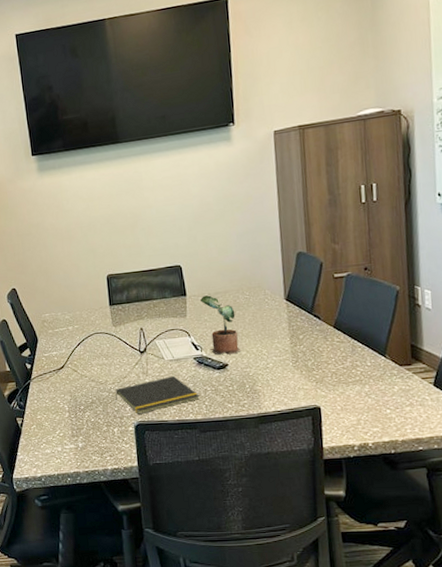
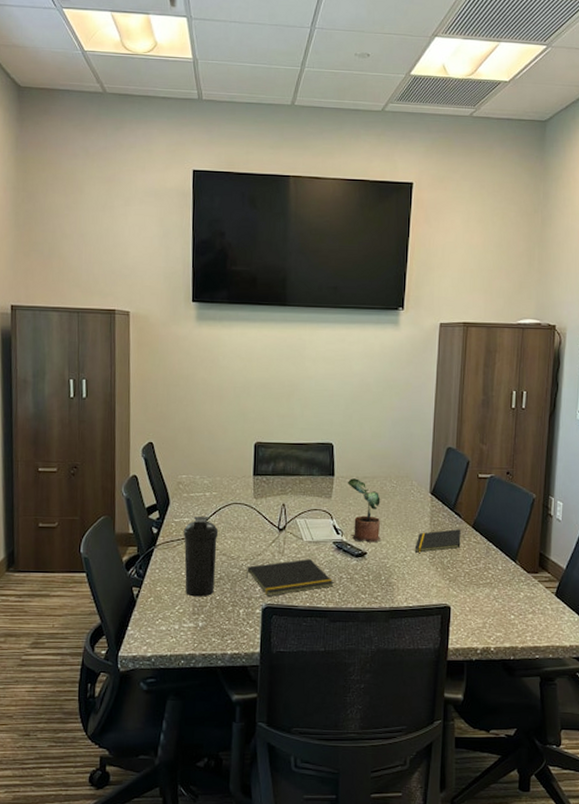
water bottle: none [53,348,89,421] -> present [183,516,219,597]
notepad: none [275,331,324,359] -> present [414,529,461,553]

